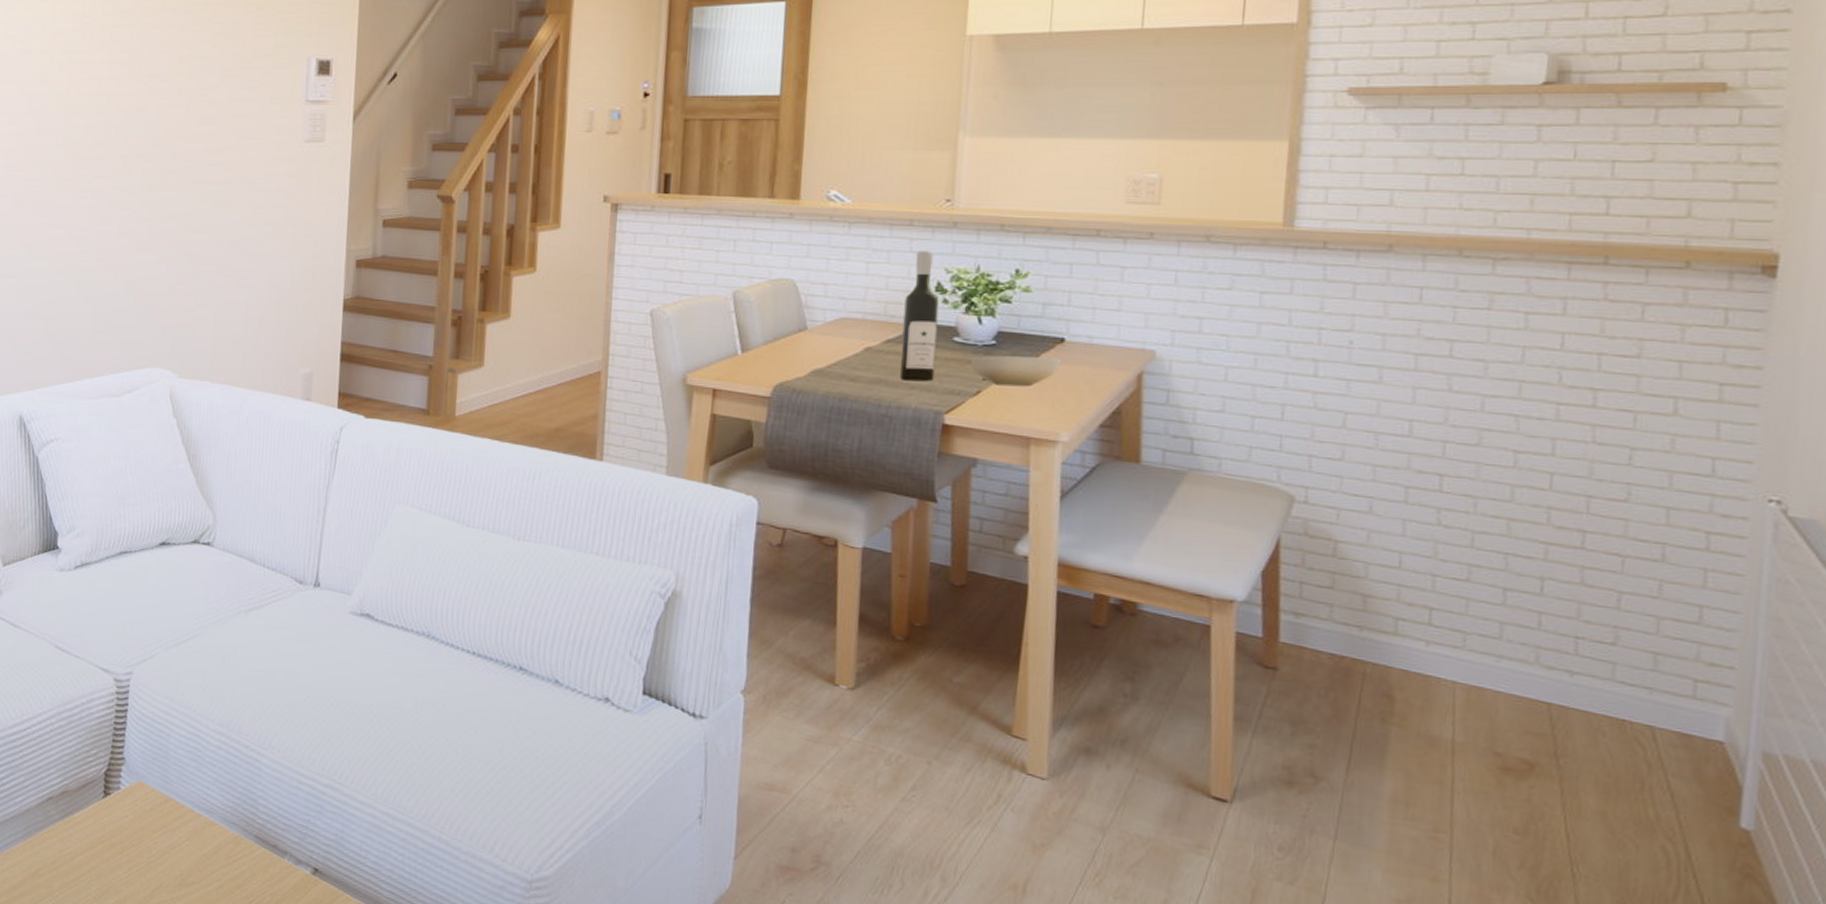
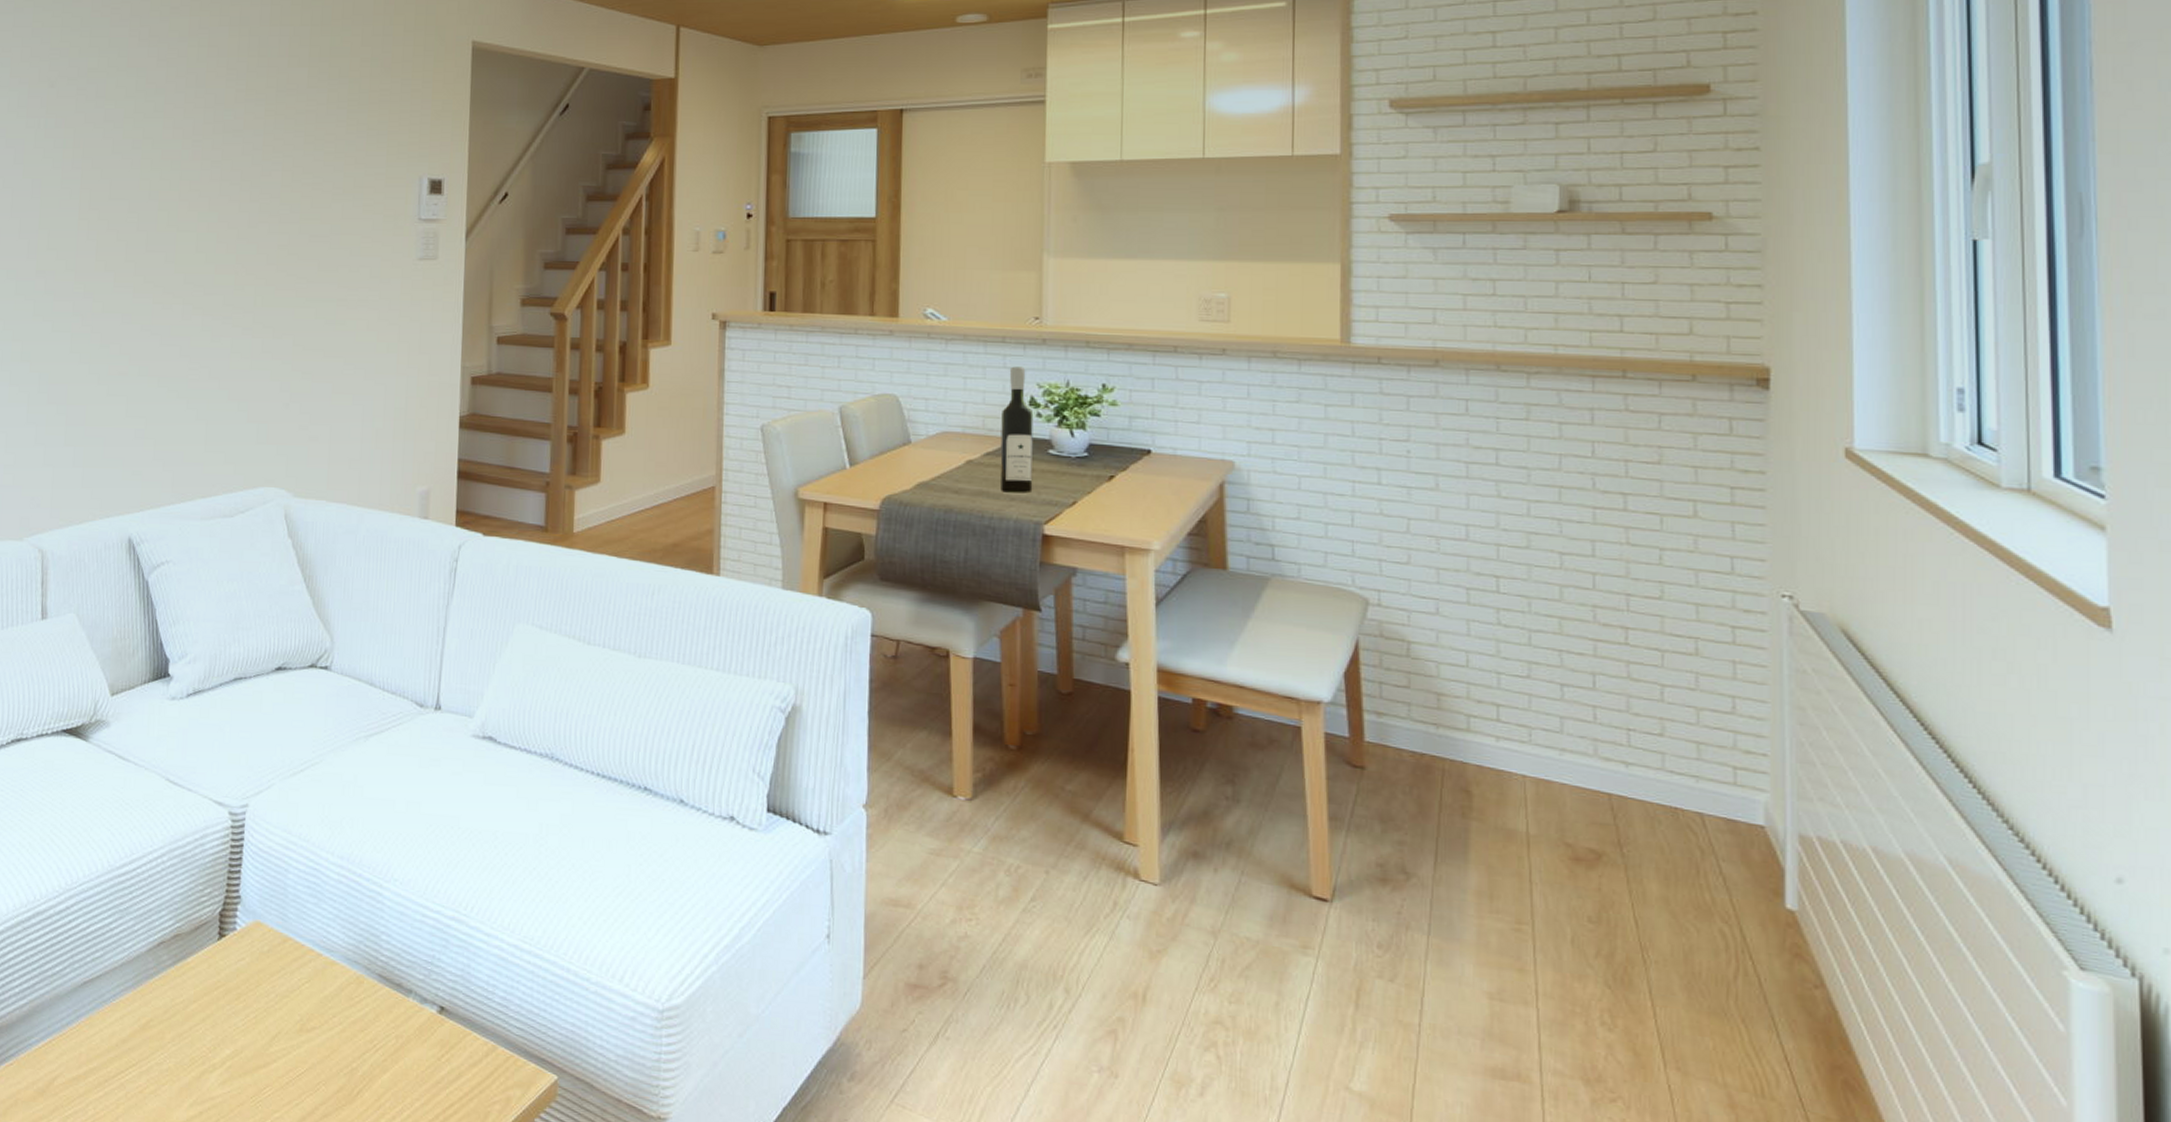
bowl: present [969,355,1062,388] -> none [1064,467,1150,498]

